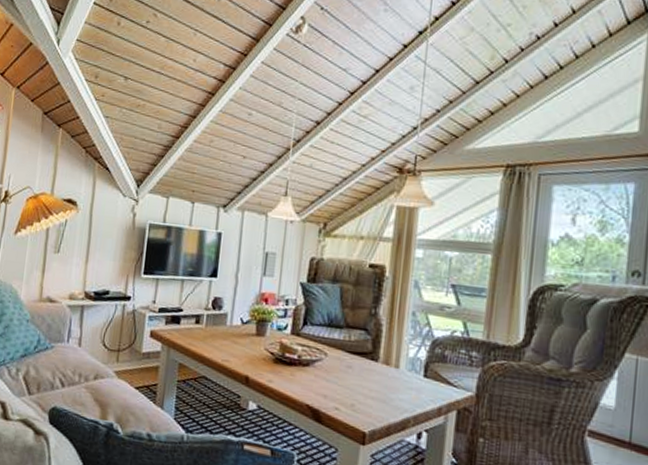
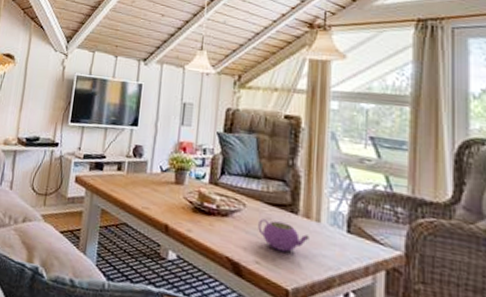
teapot: none [338,367,388,398] -> present [258,218,310,253]

